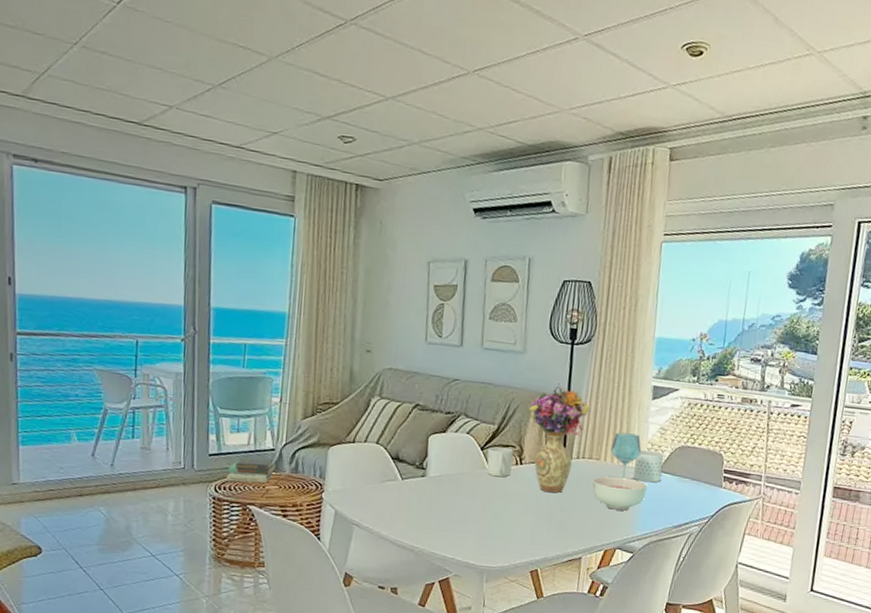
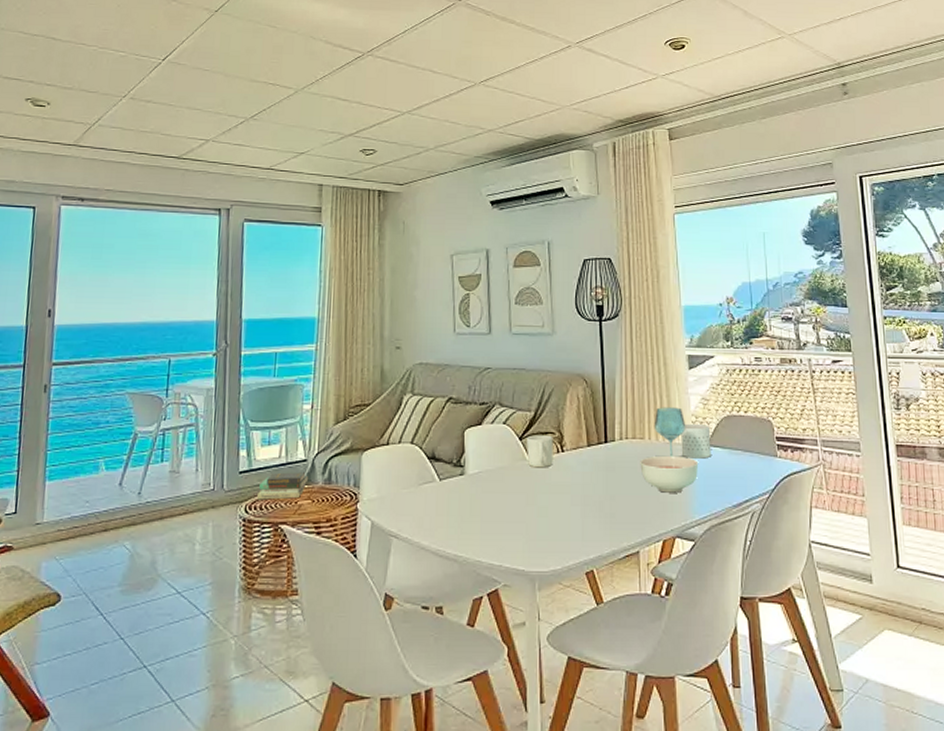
flower arrangement: present [529,381,591,493] -> none [565,360,629,480]

